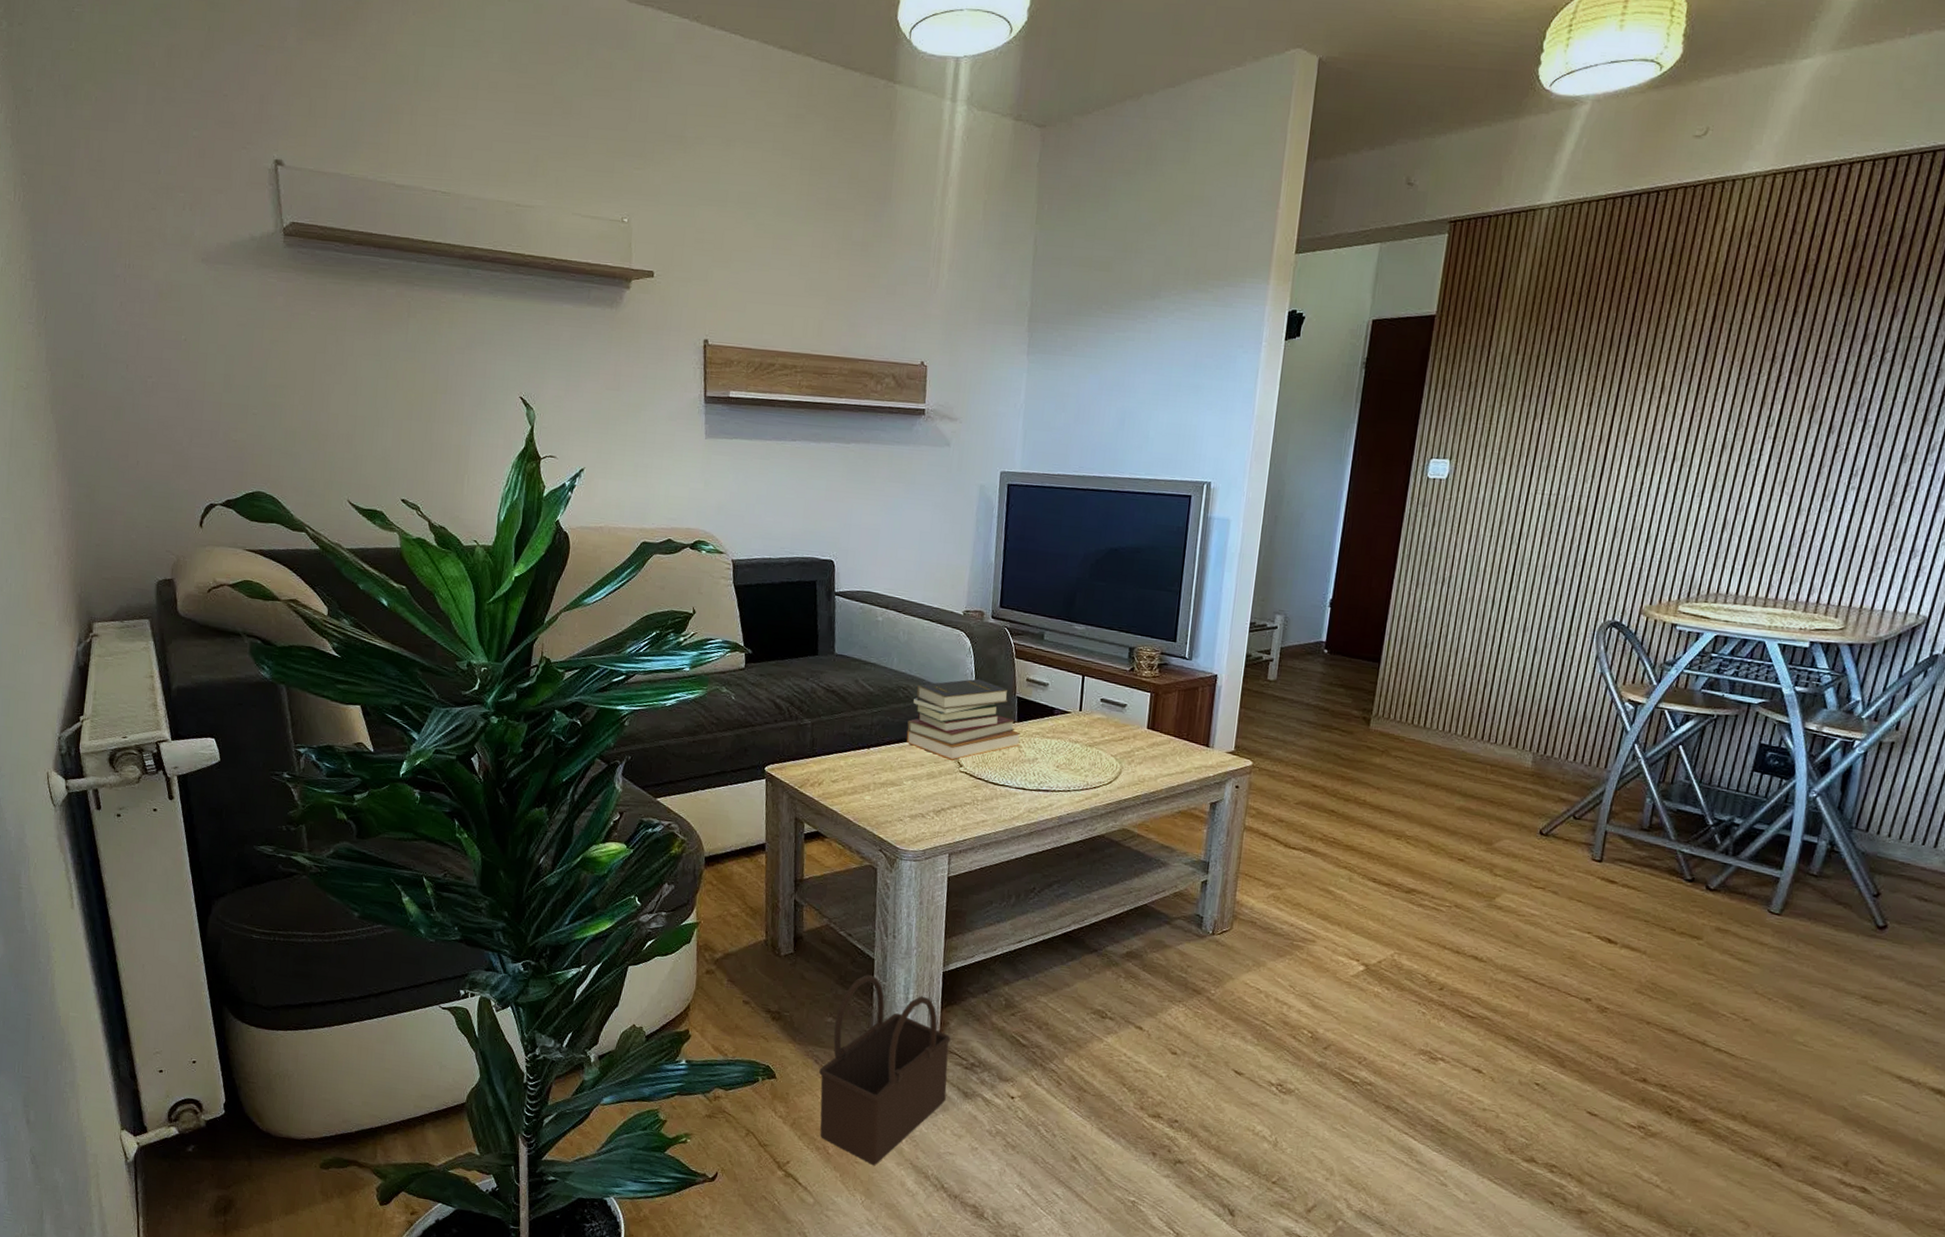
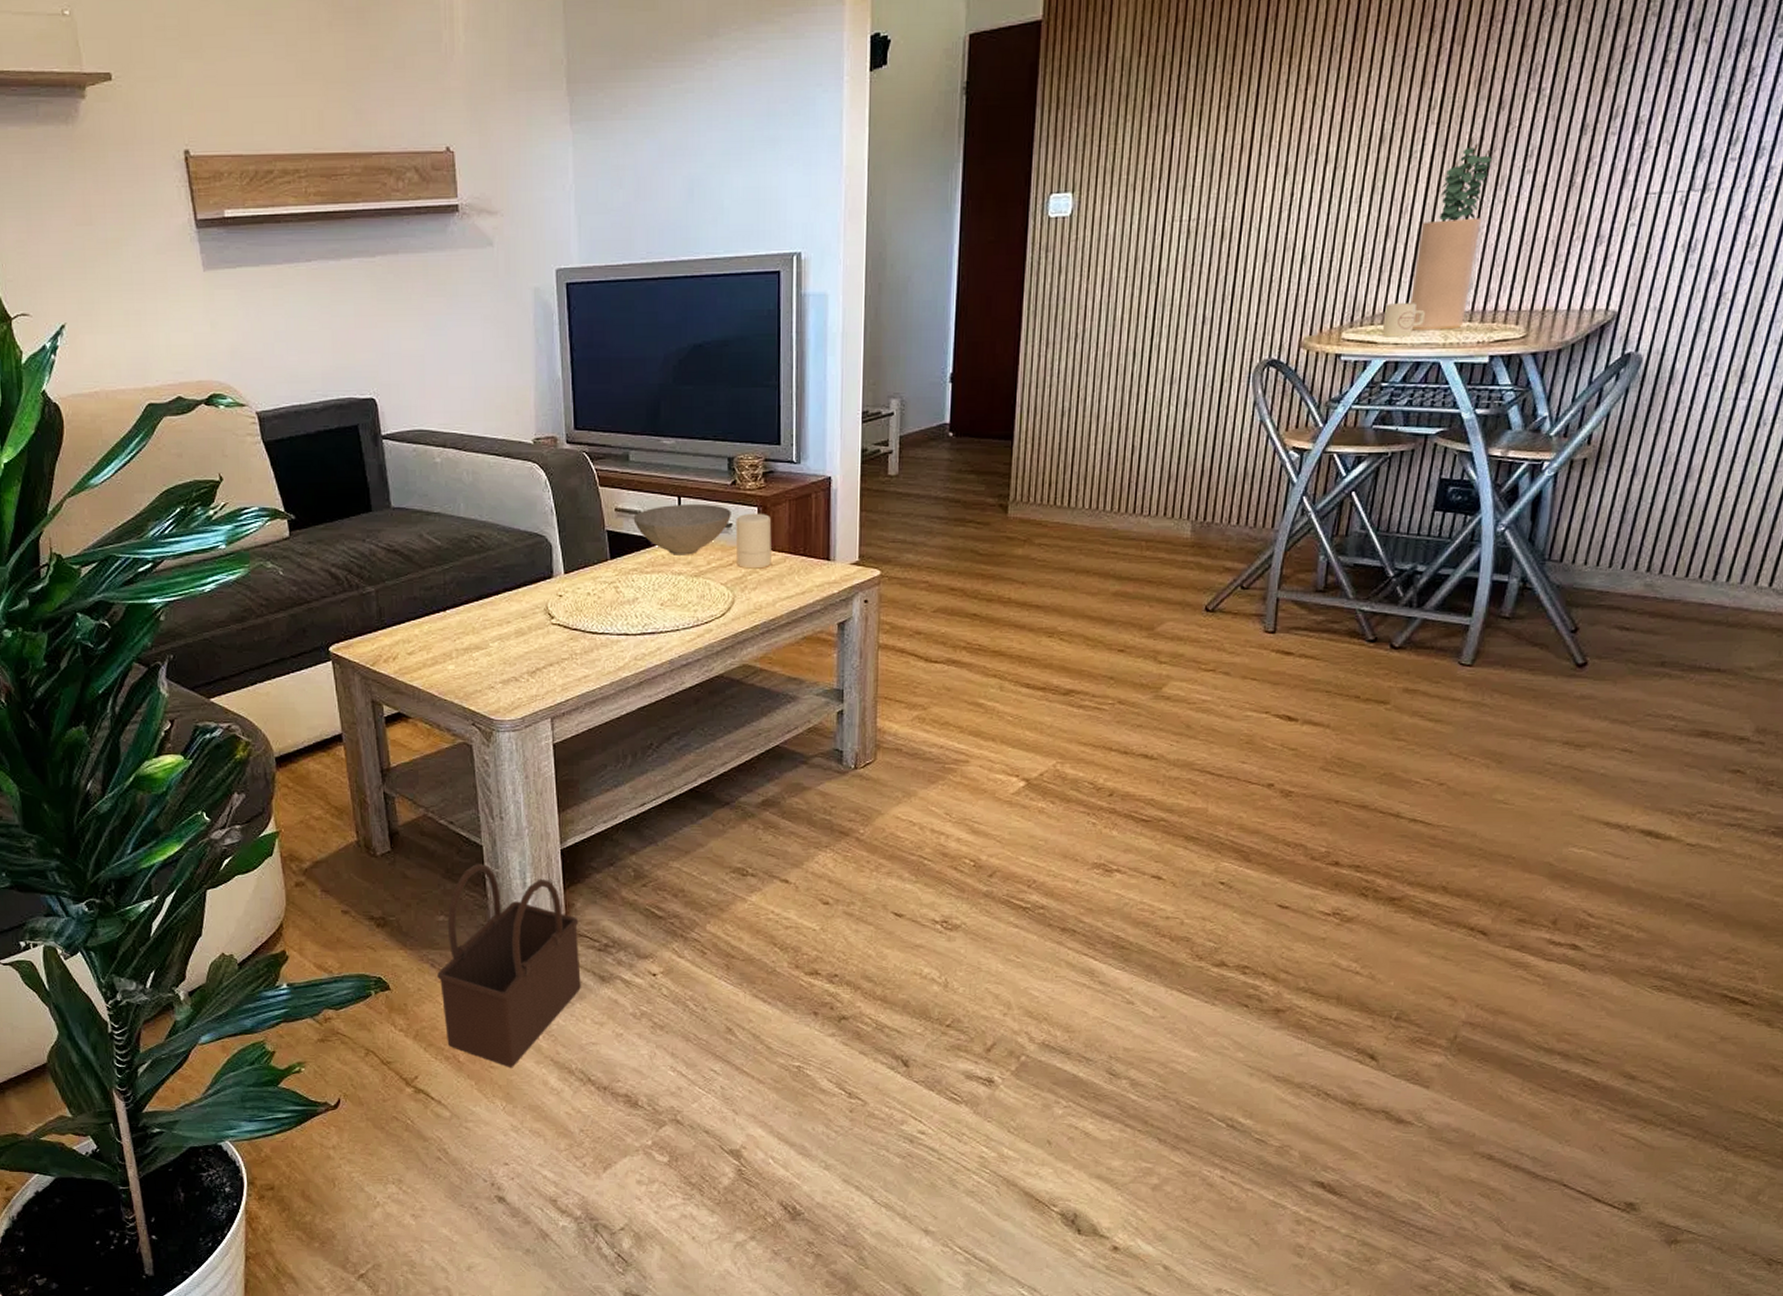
books: present [906,678,1021,761] -> none [485,515,616,612]
bowl: none [1041,681,1127,727] -> present [633,503,731,555]
candle: none [1127,697,1161,747] -> present [735,513,772,570]
mug: none [1715,586,1754,617] -> present [1382,303,1425,337]
vase: none [1741,454,1821,615] -> present [1410,138,1492,331]

